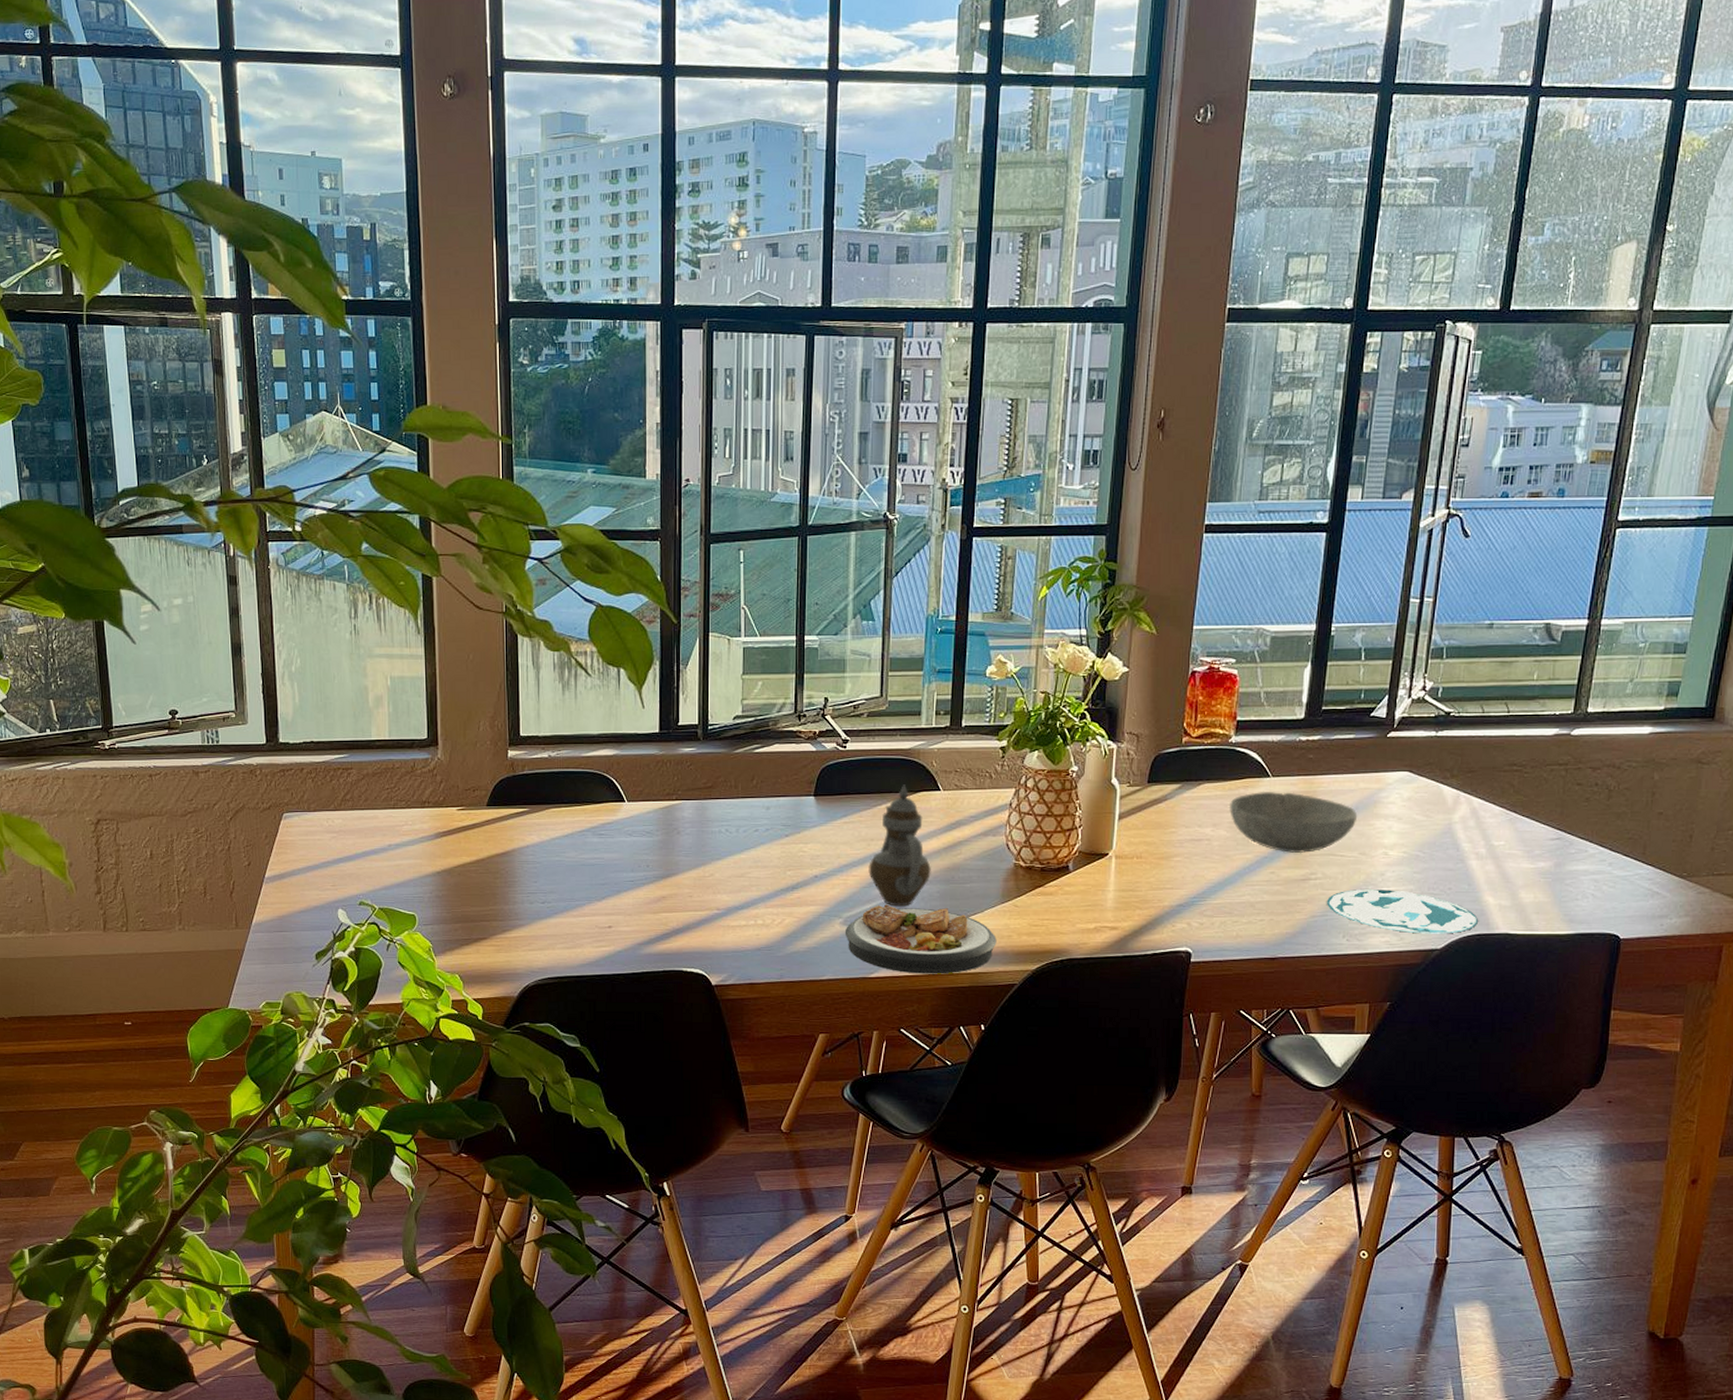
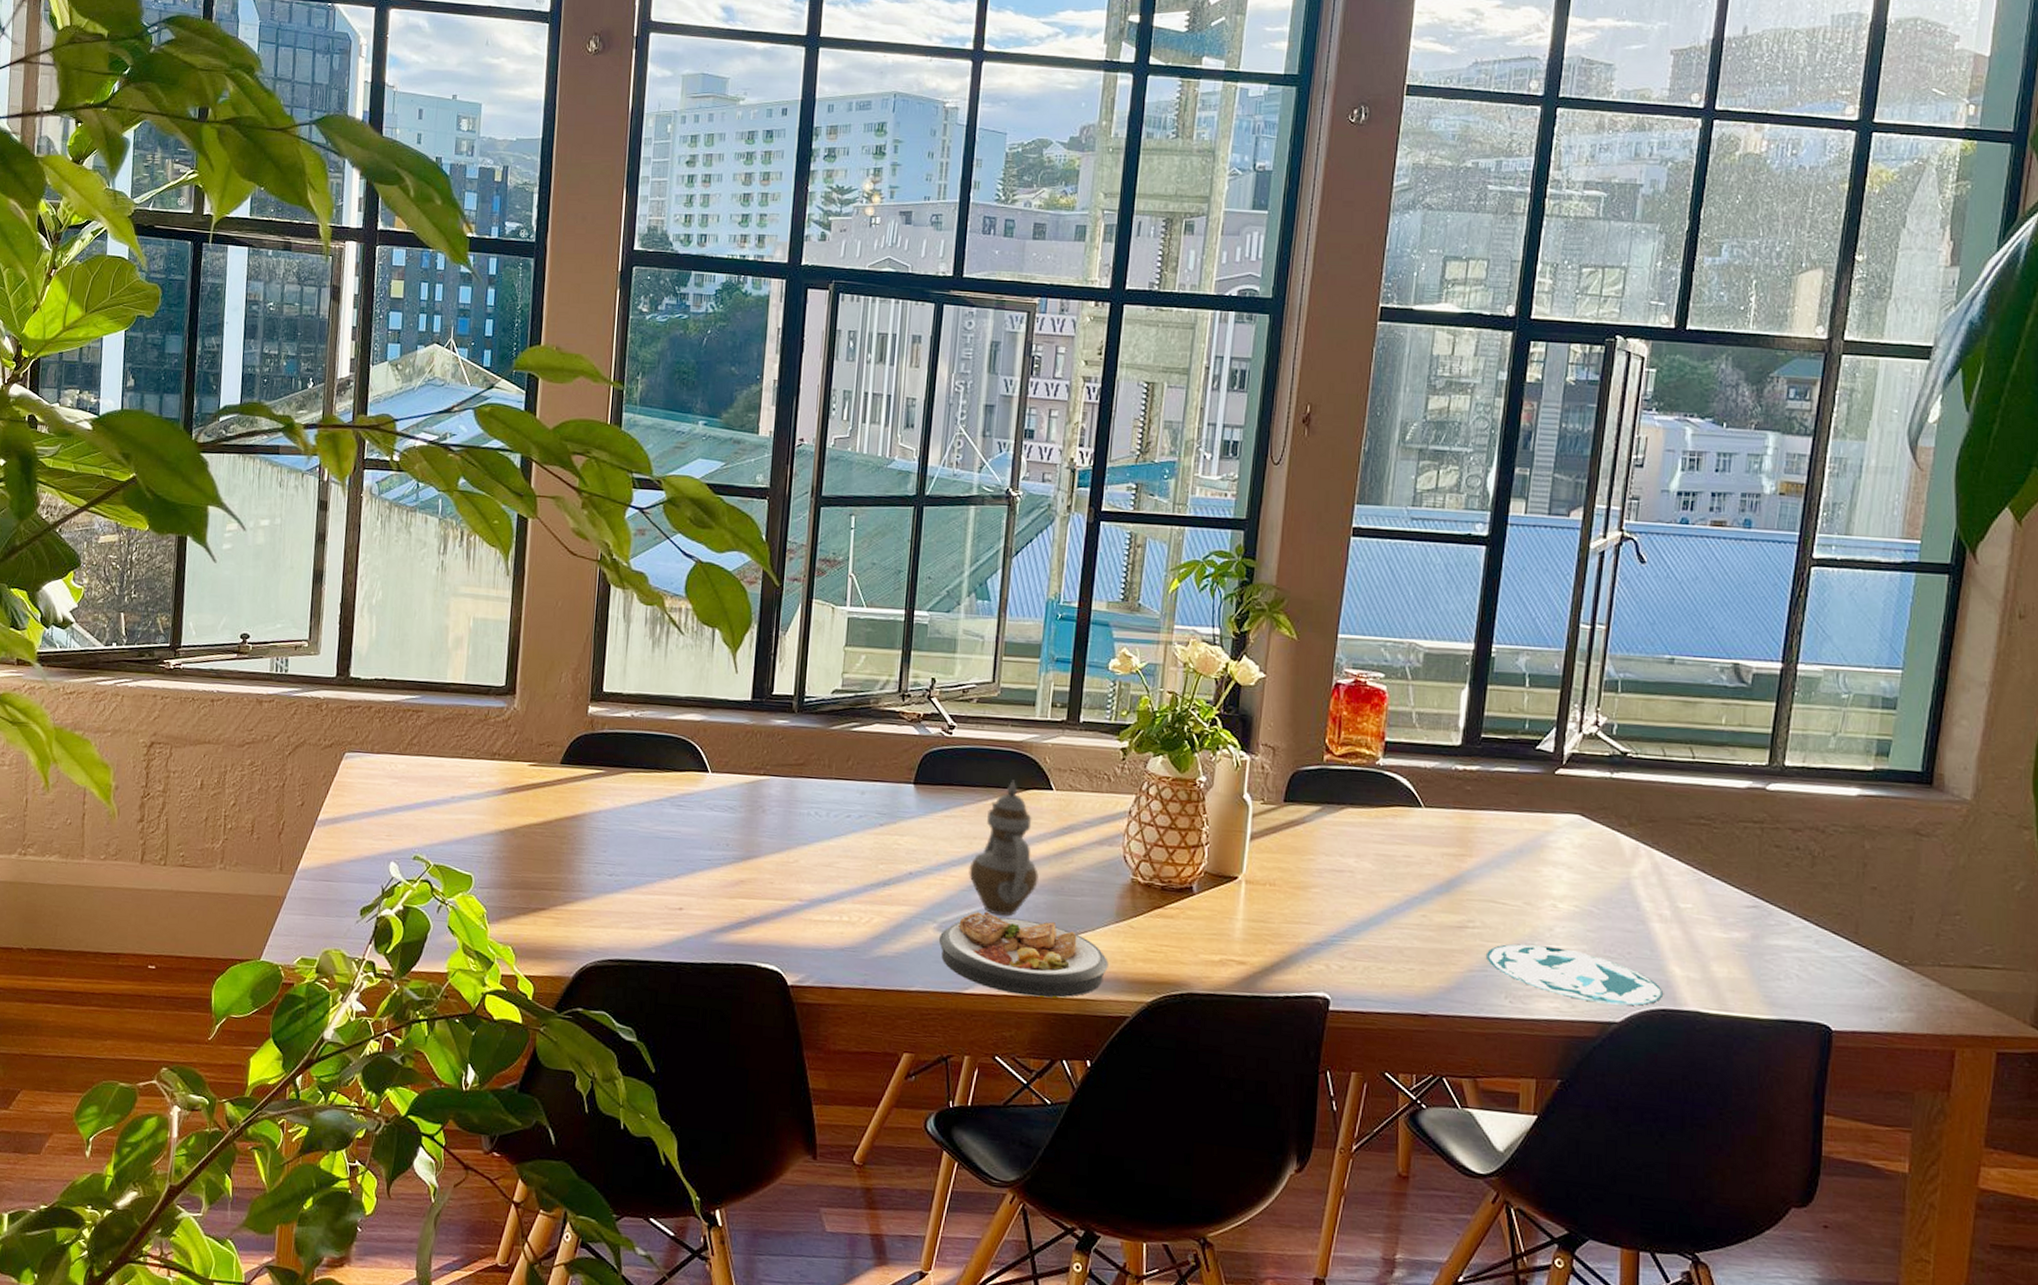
bowl: present [1228,792,1358,853] -> none [1374,823,1522,897]

